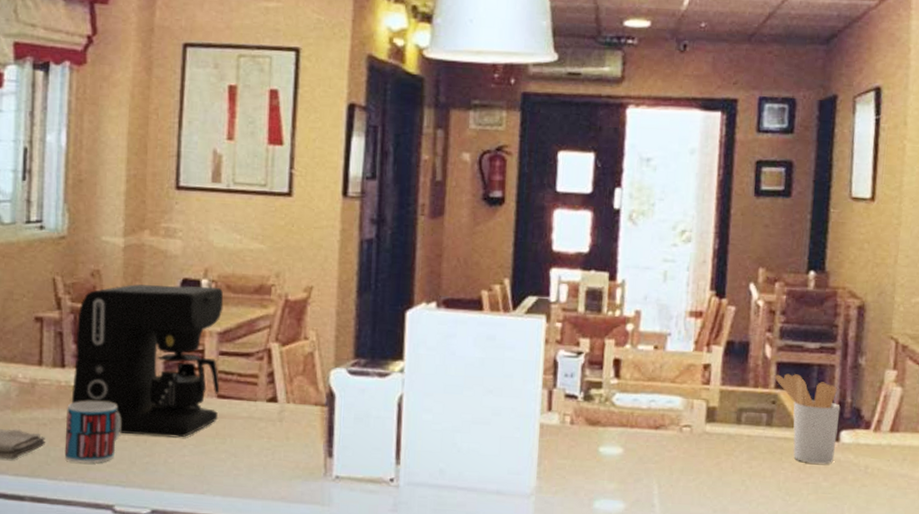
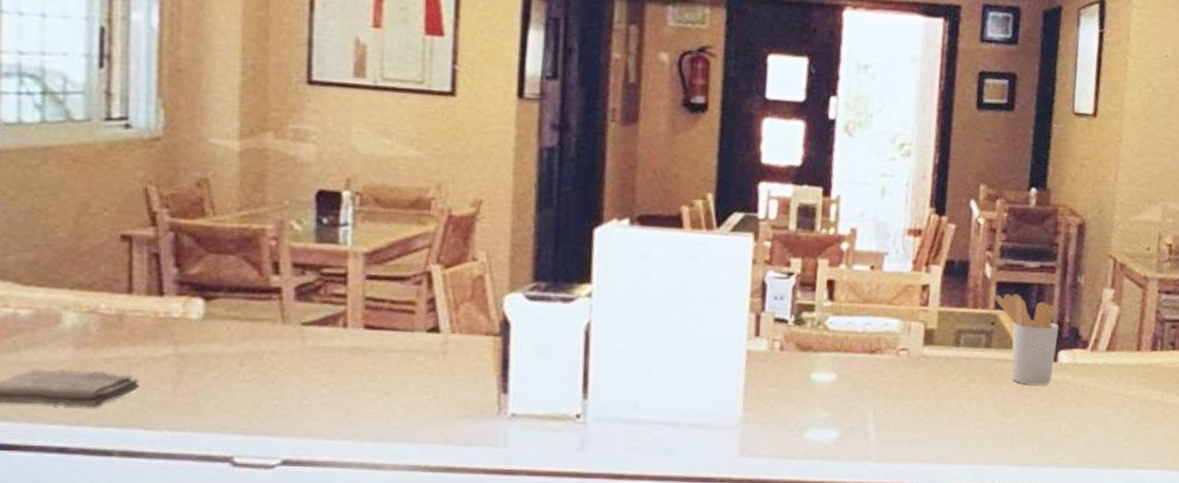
mug: present [64,401,121,464] -> none [165,335,240,409]
coffee maker: present [71,284,224,438] -> none [173,196,371,376]

